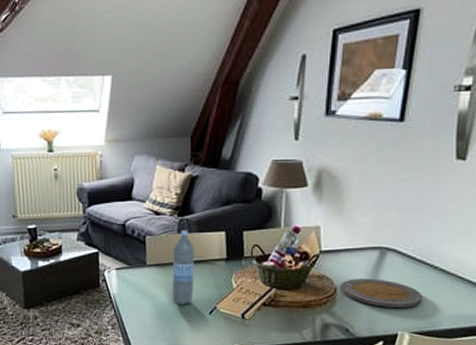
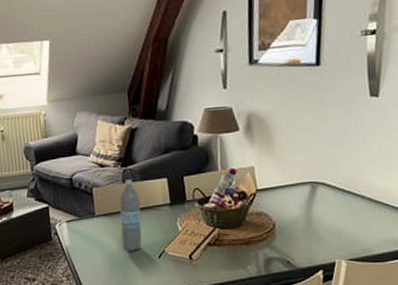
plate: present [340,278,423,308] -> none [278,211,354,238]

